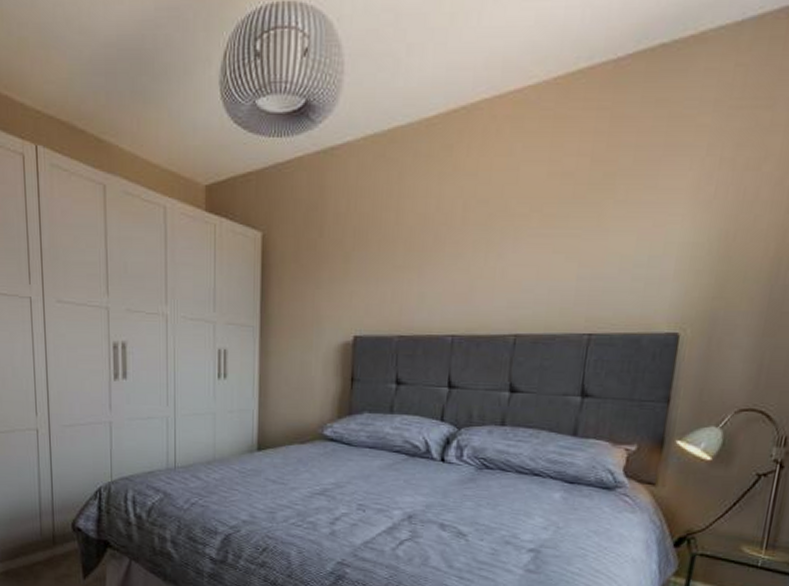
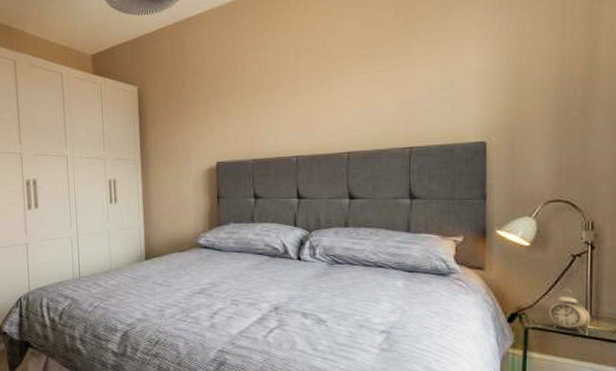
alarm clock: none [720,513,768,563] -> present [548,289,591,333]

